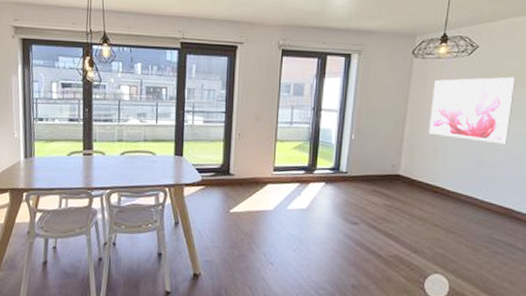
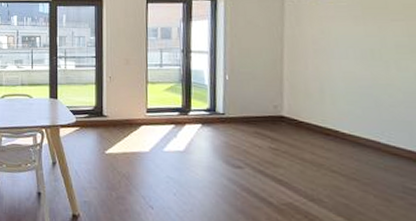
wall art: present [428,76,516,145] -> none [310,10,409,83]

